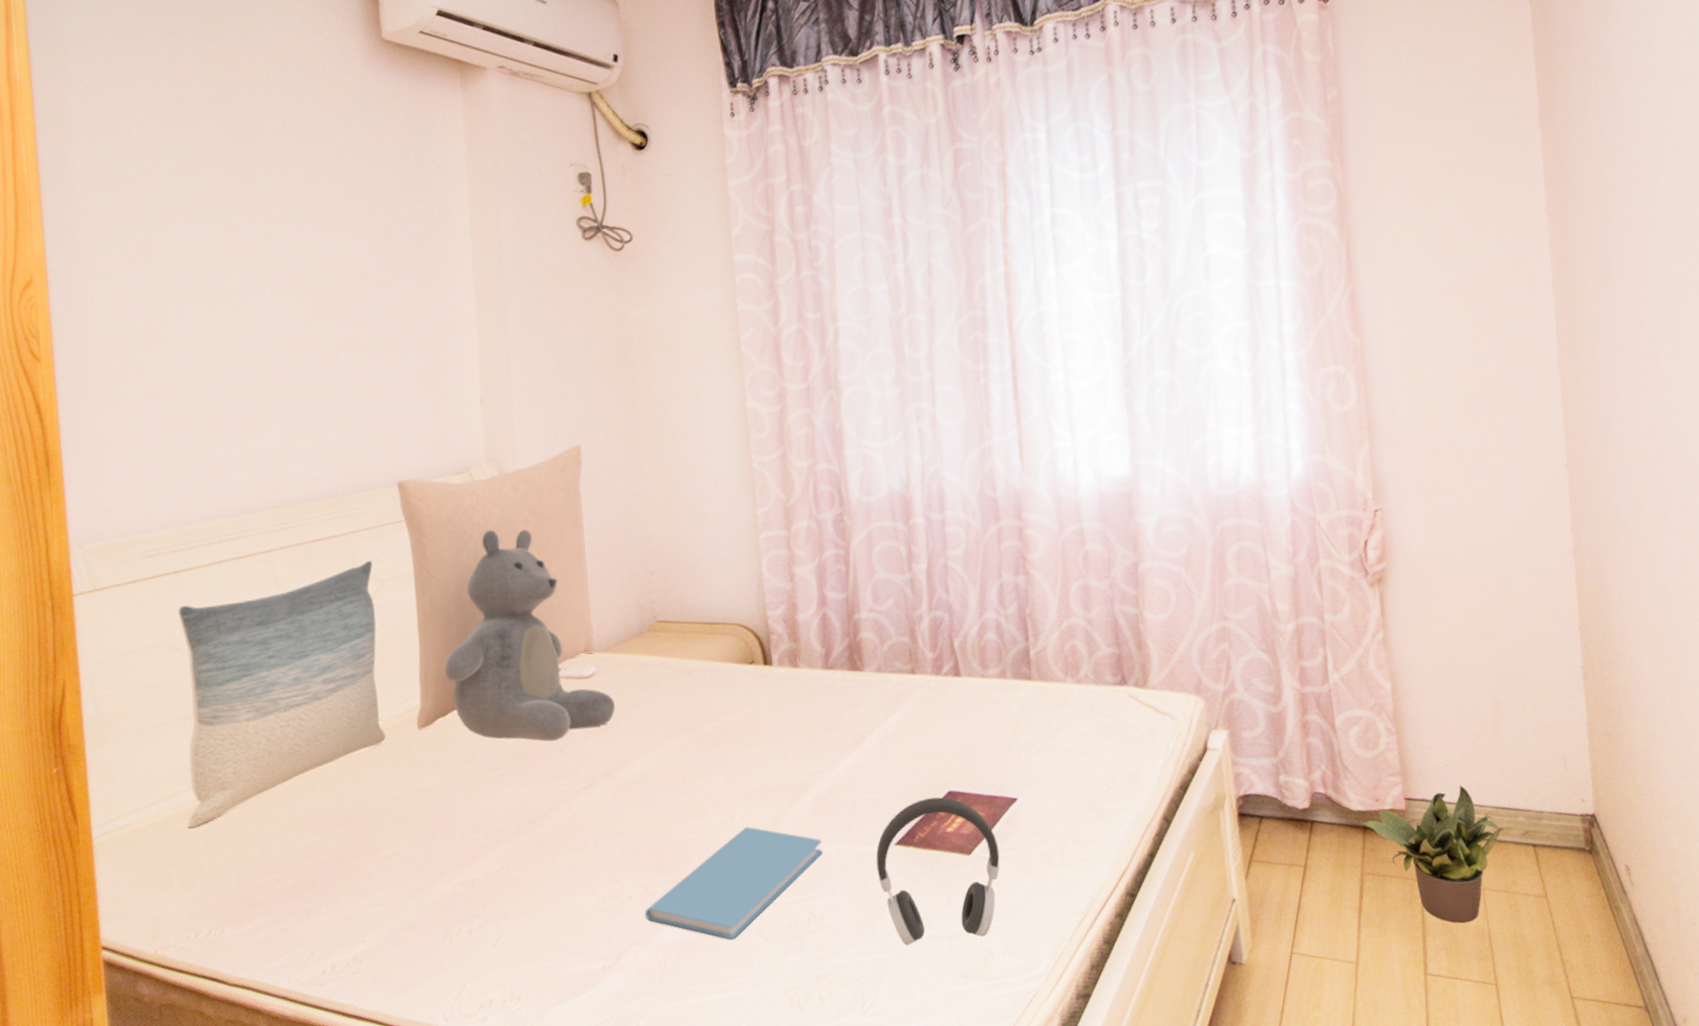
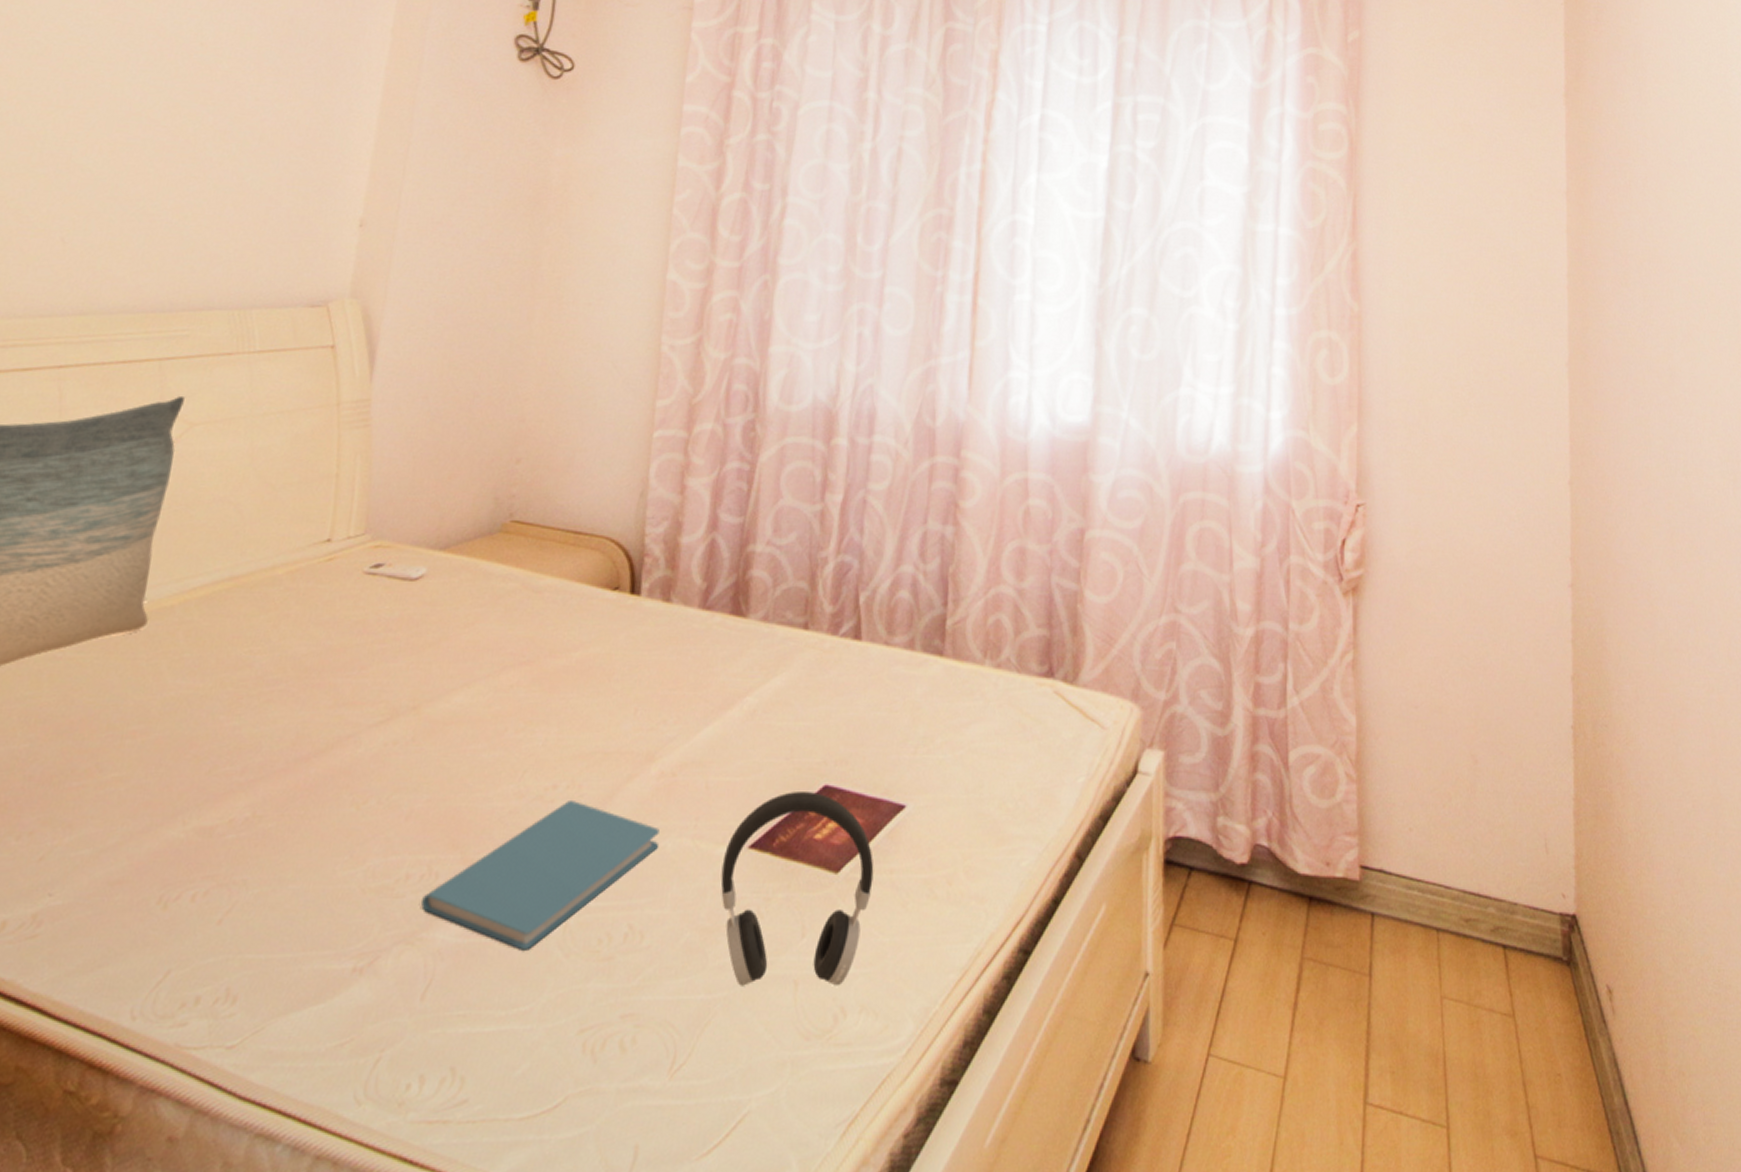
pillow: present [396,444,597,730] -> none [189,293,466,618]
teddy bear: present [444,529,615,742] -> none [239,380,441,656]
potted plant: present [1361,784,1504,923] -> none [1307,856,1470,1038]

